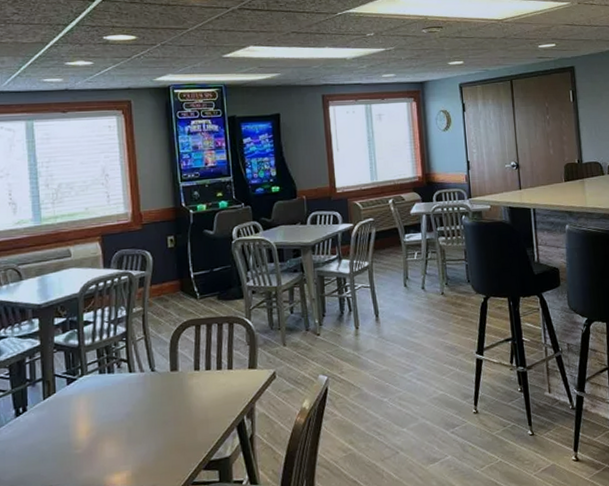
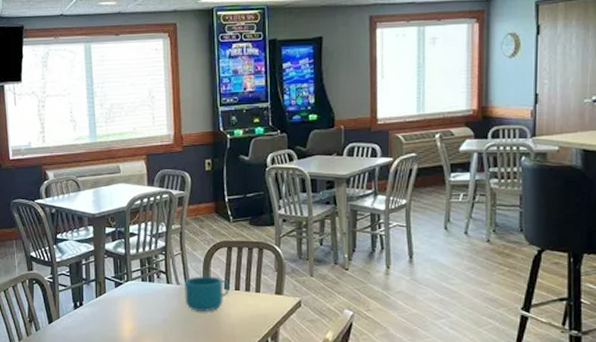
cup: none [150,358,200,400] -> present [185,276,229,312]

